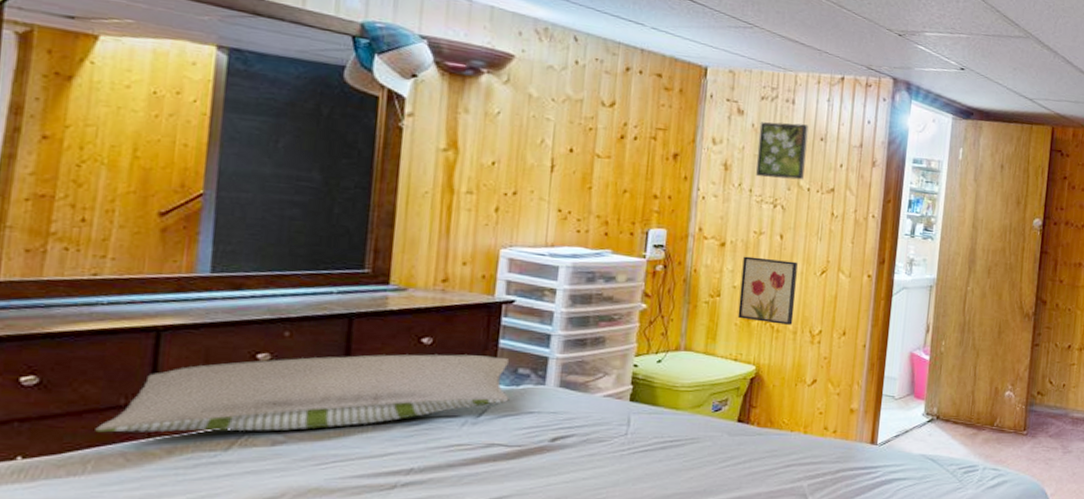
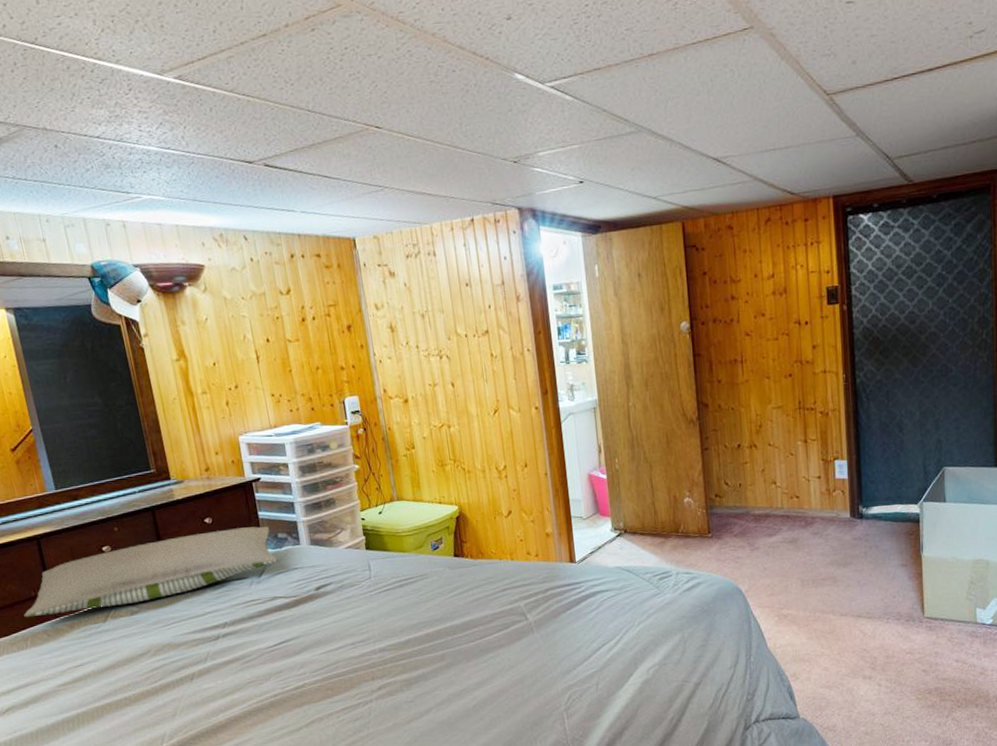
wall art: present [737,256,798,325] -> none [425,406,480,466]
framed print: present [755,122,809,180] -> none [410,273,459,333]

